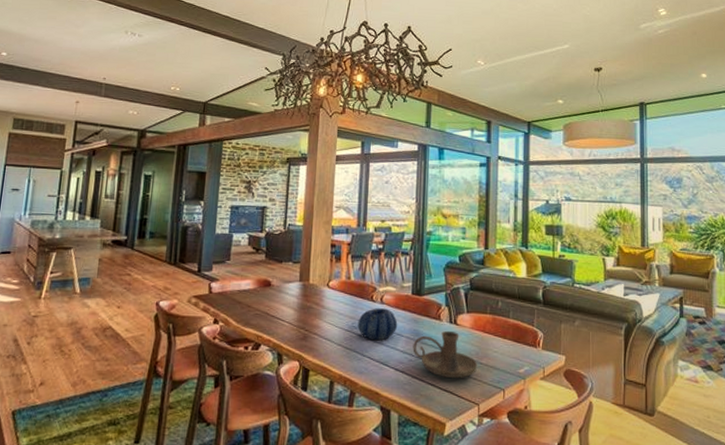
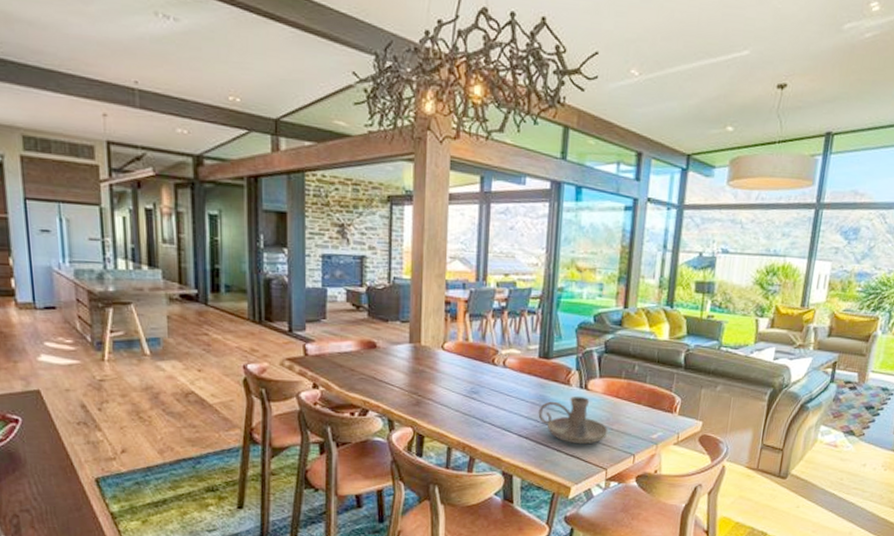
decorative bowl: present [357,308,398,341] -> none [477,372,522,407]

